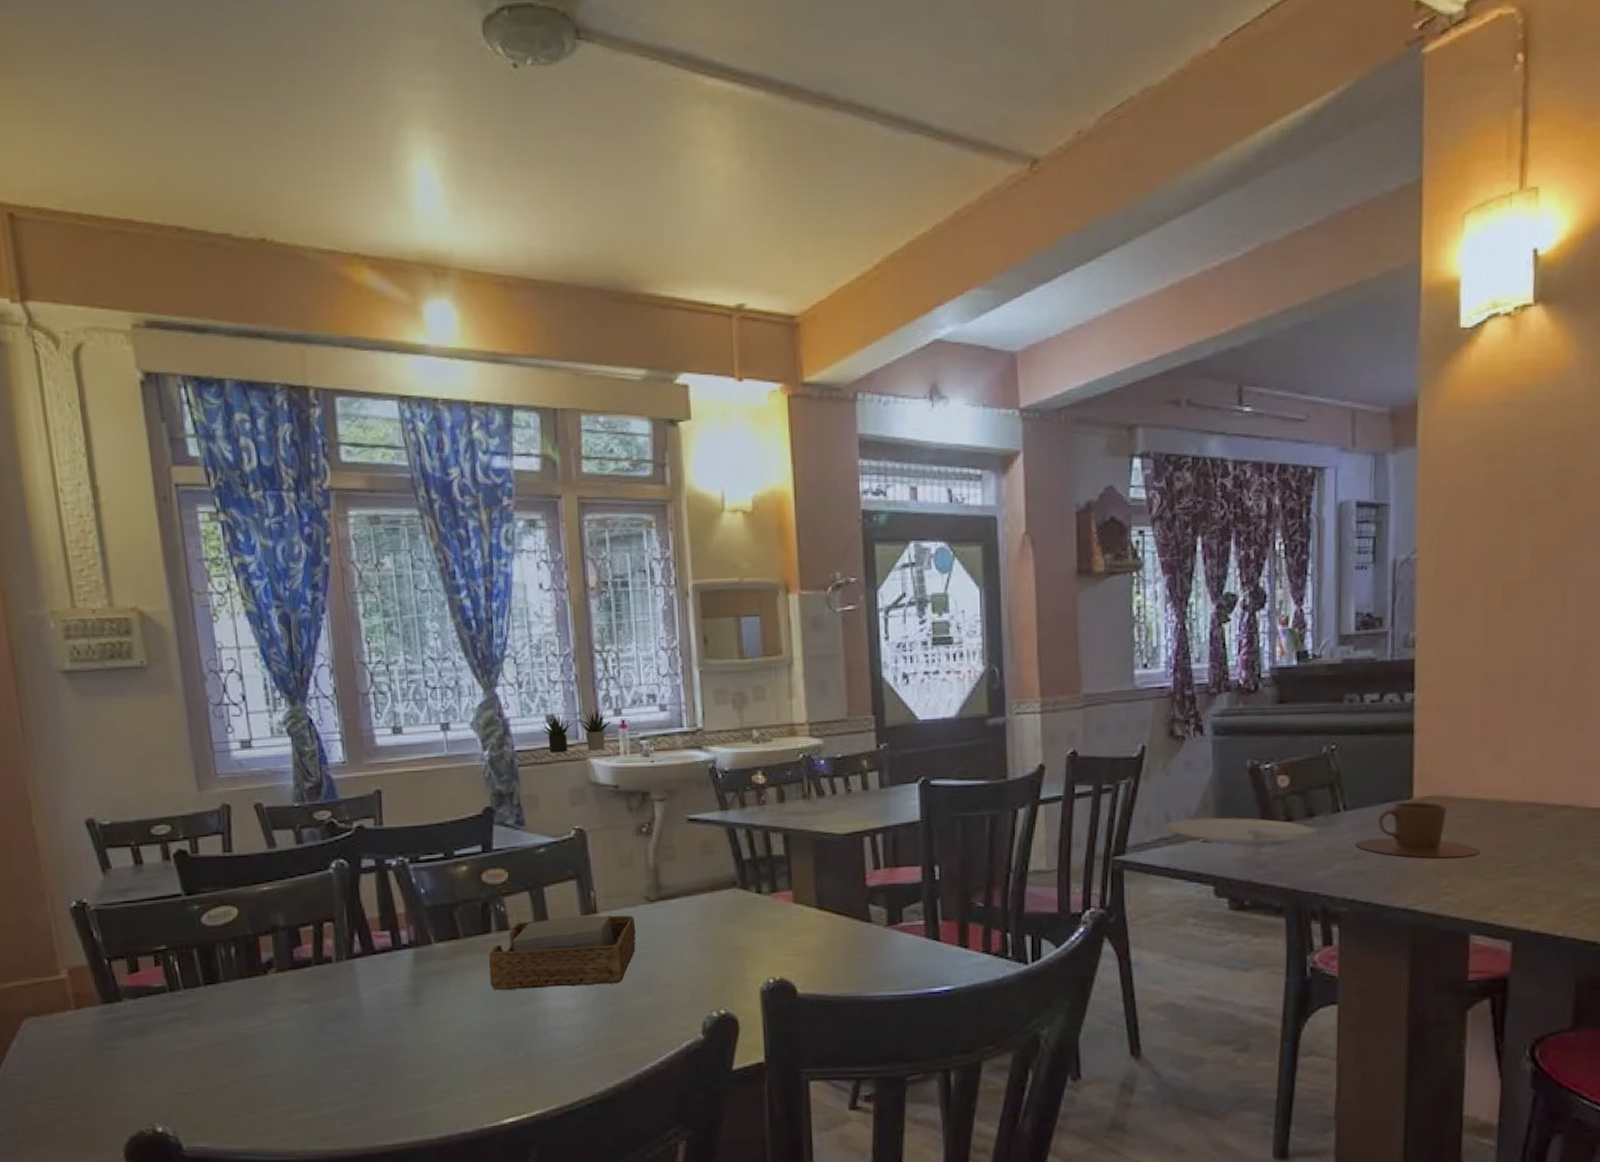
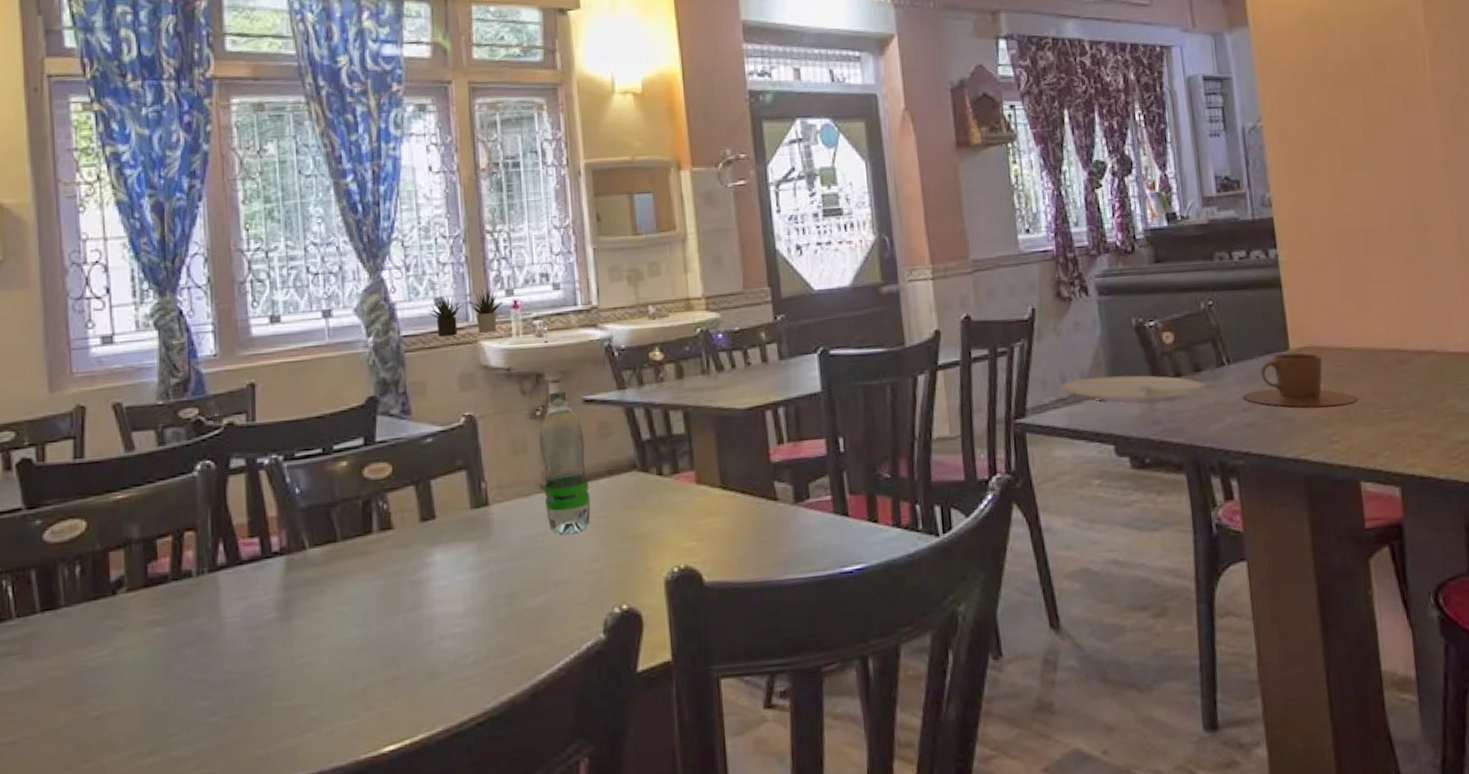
napkin holder: present [489,915,637,990] -> none [369,506,531,598]
bottle: none [645,810,693,944] -> present [539,391,591,535]

